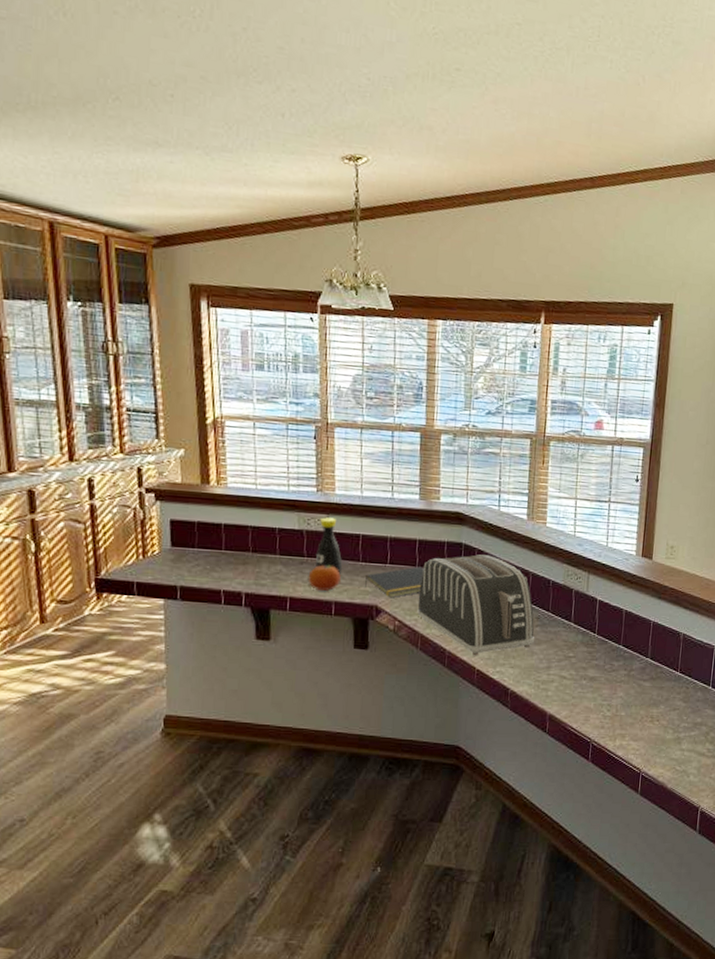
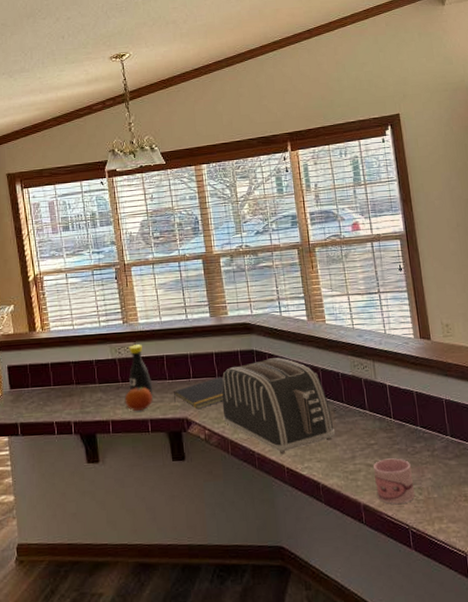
mug: none [565,673,605,717] -> present [373,458,416,504]

